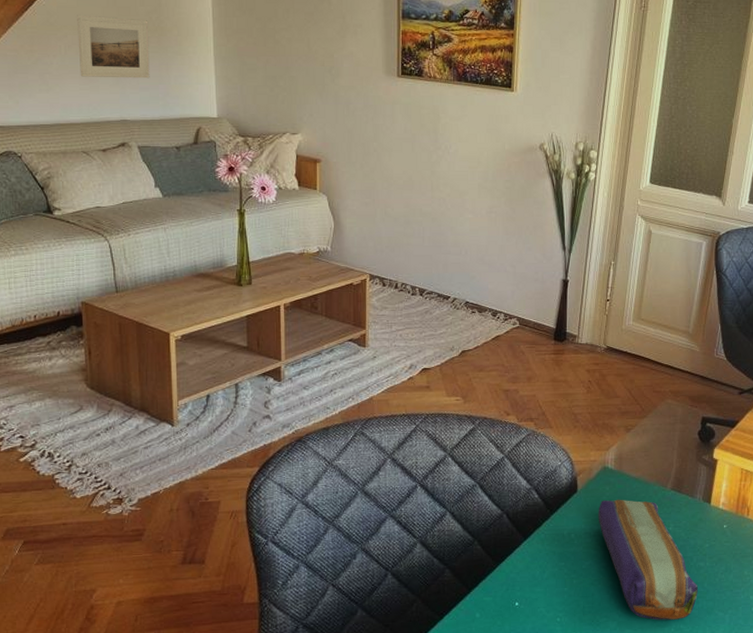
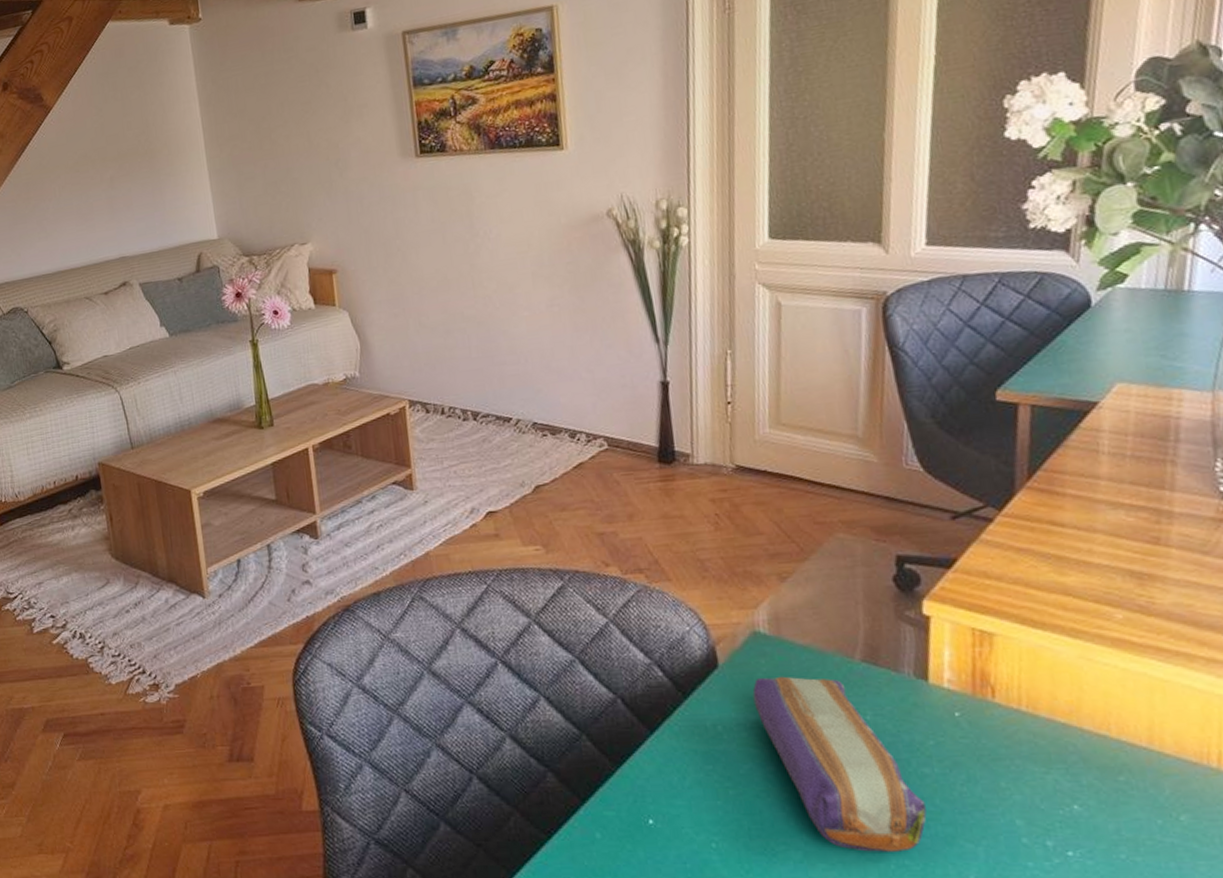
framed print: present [77,15,150,79] -> none [67,144,145,218]

